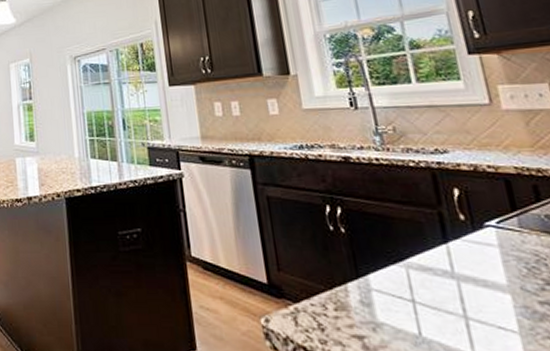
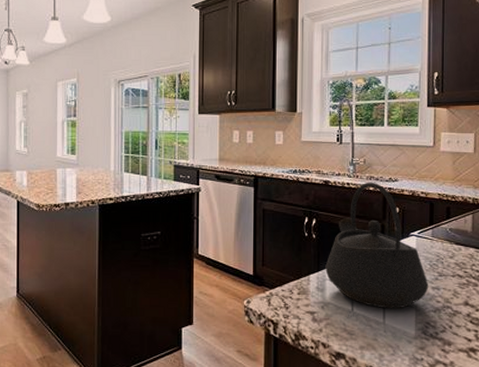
kettle: none [366,155,534,334] -> present [325,181,429,309]

